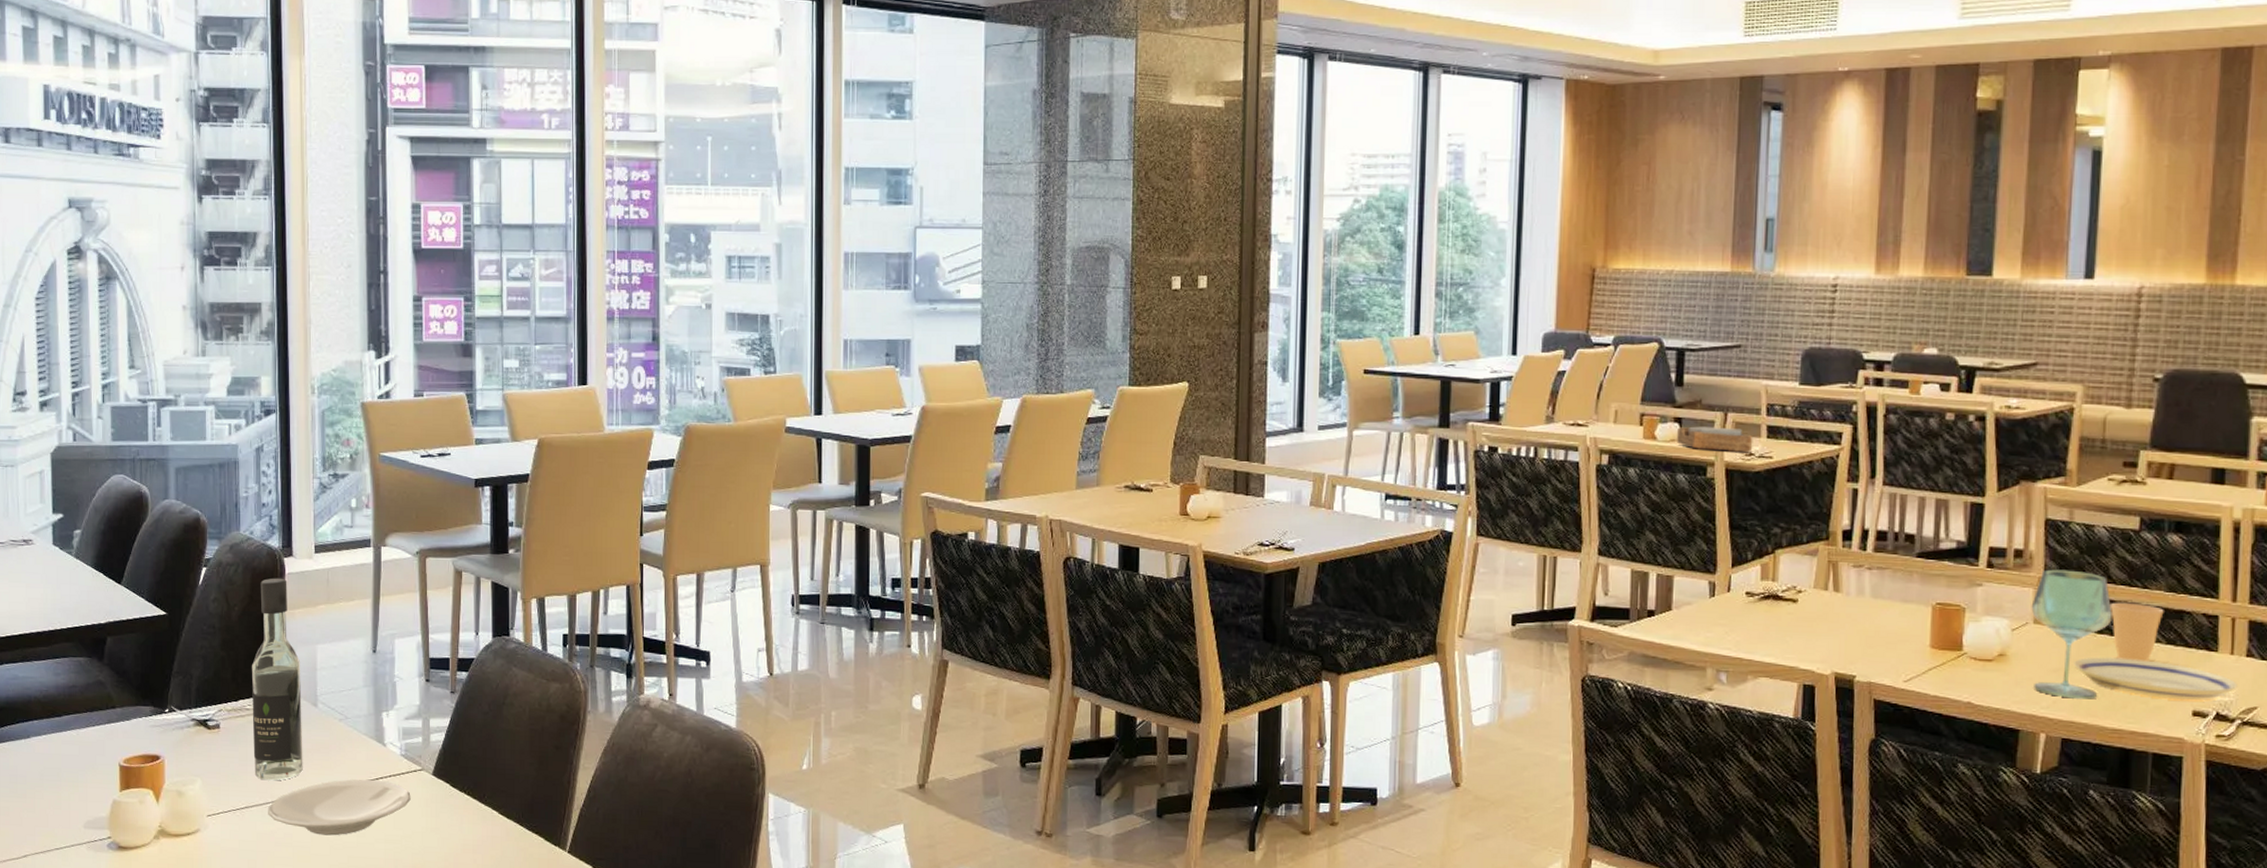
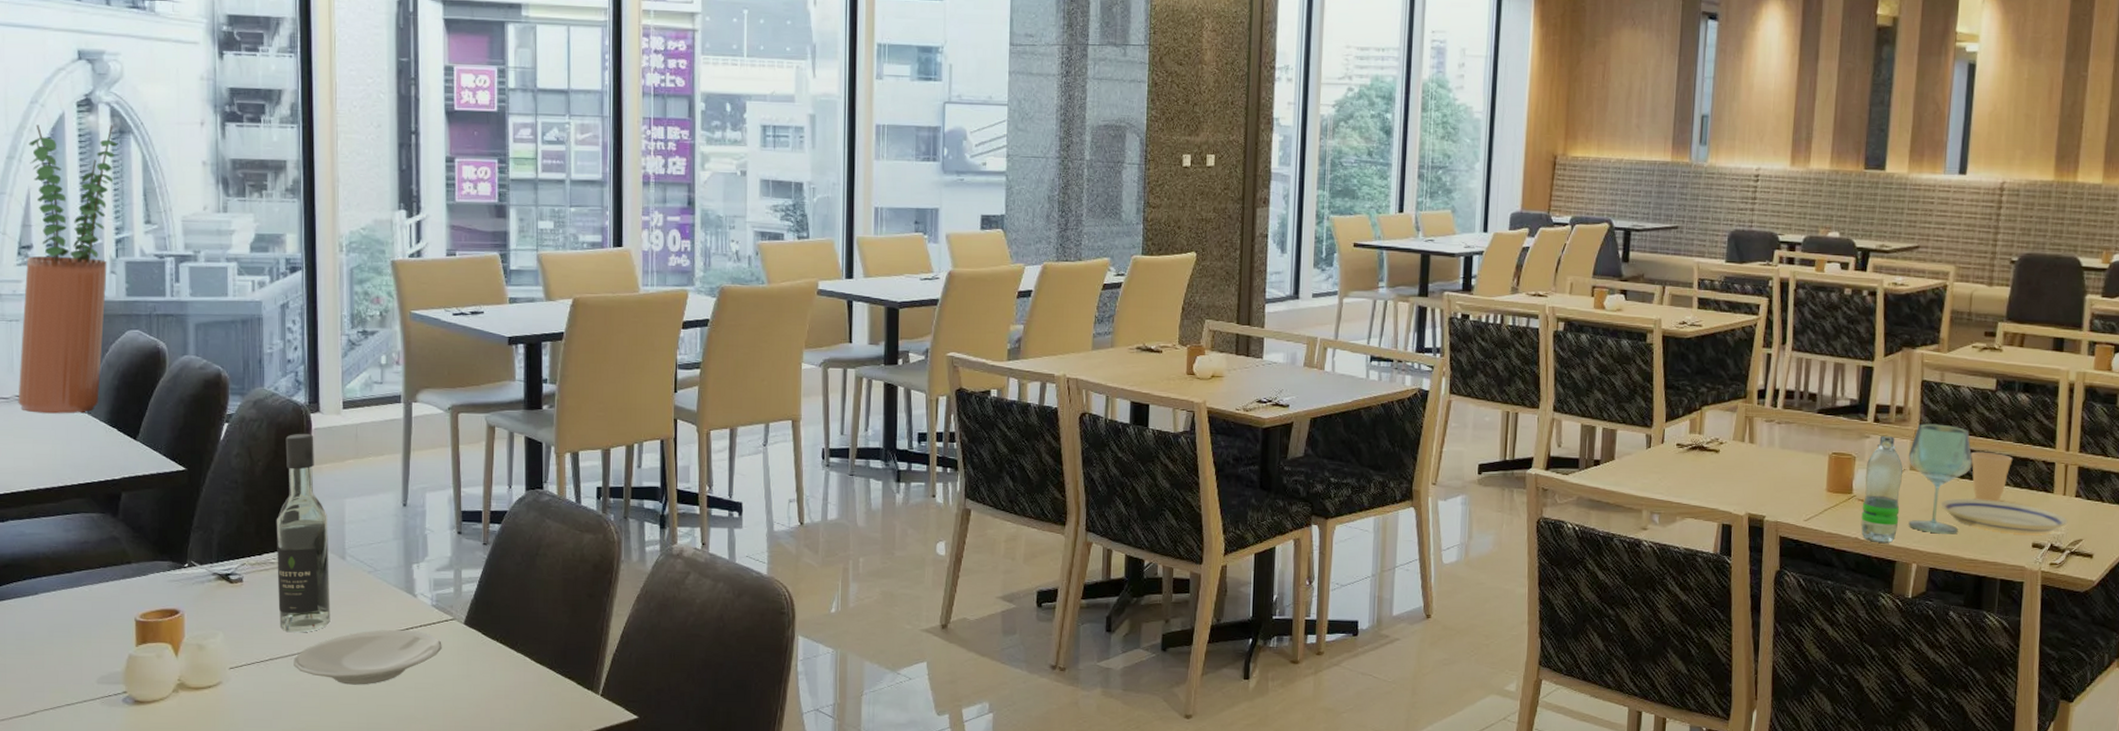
vase: none [12,271,104,559] -> present [18,125,117,414]
napkin holder: present [1676,426,1753,453] -> none [1621,297,1686,322]
bottle: none [1974,583,2026,709] -> present [1861,435,1903,543]

